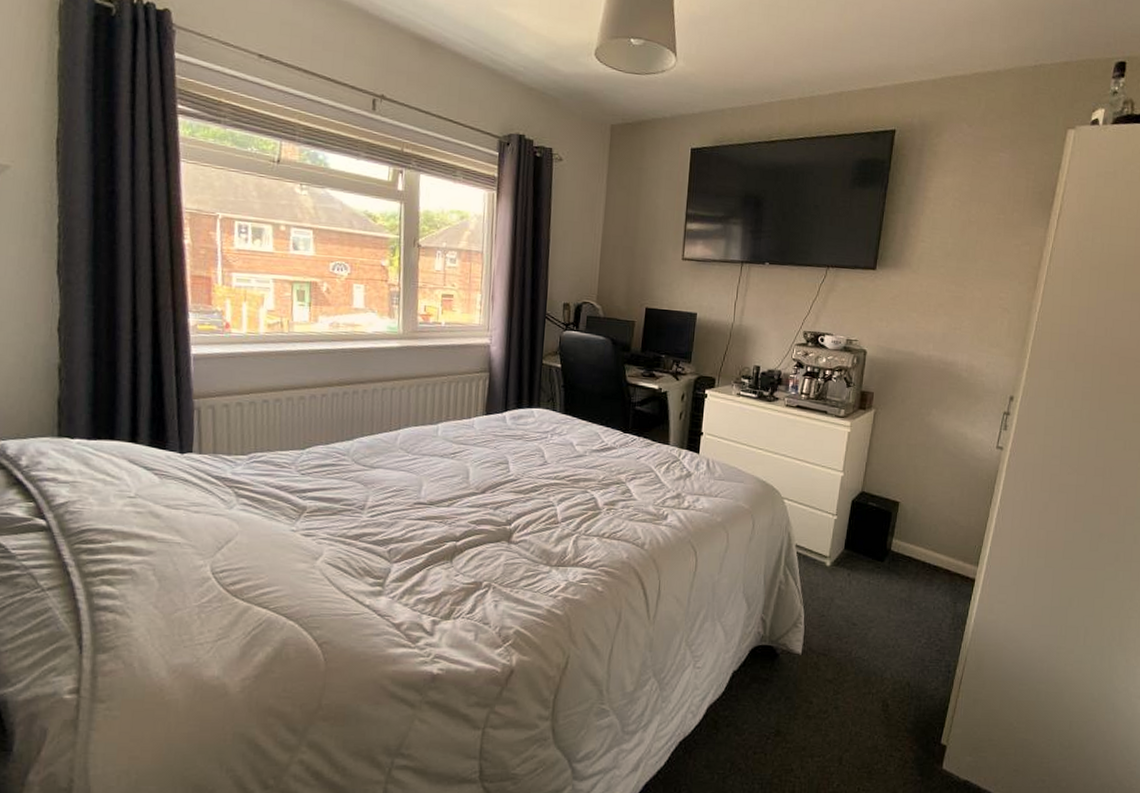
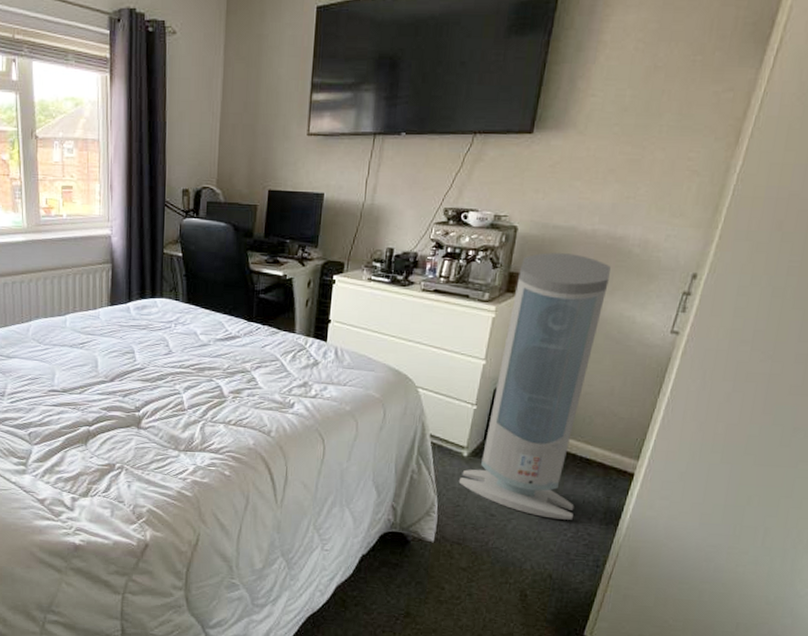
air purifier: none [822,374,945,626] -> present [458,252,611,520]

